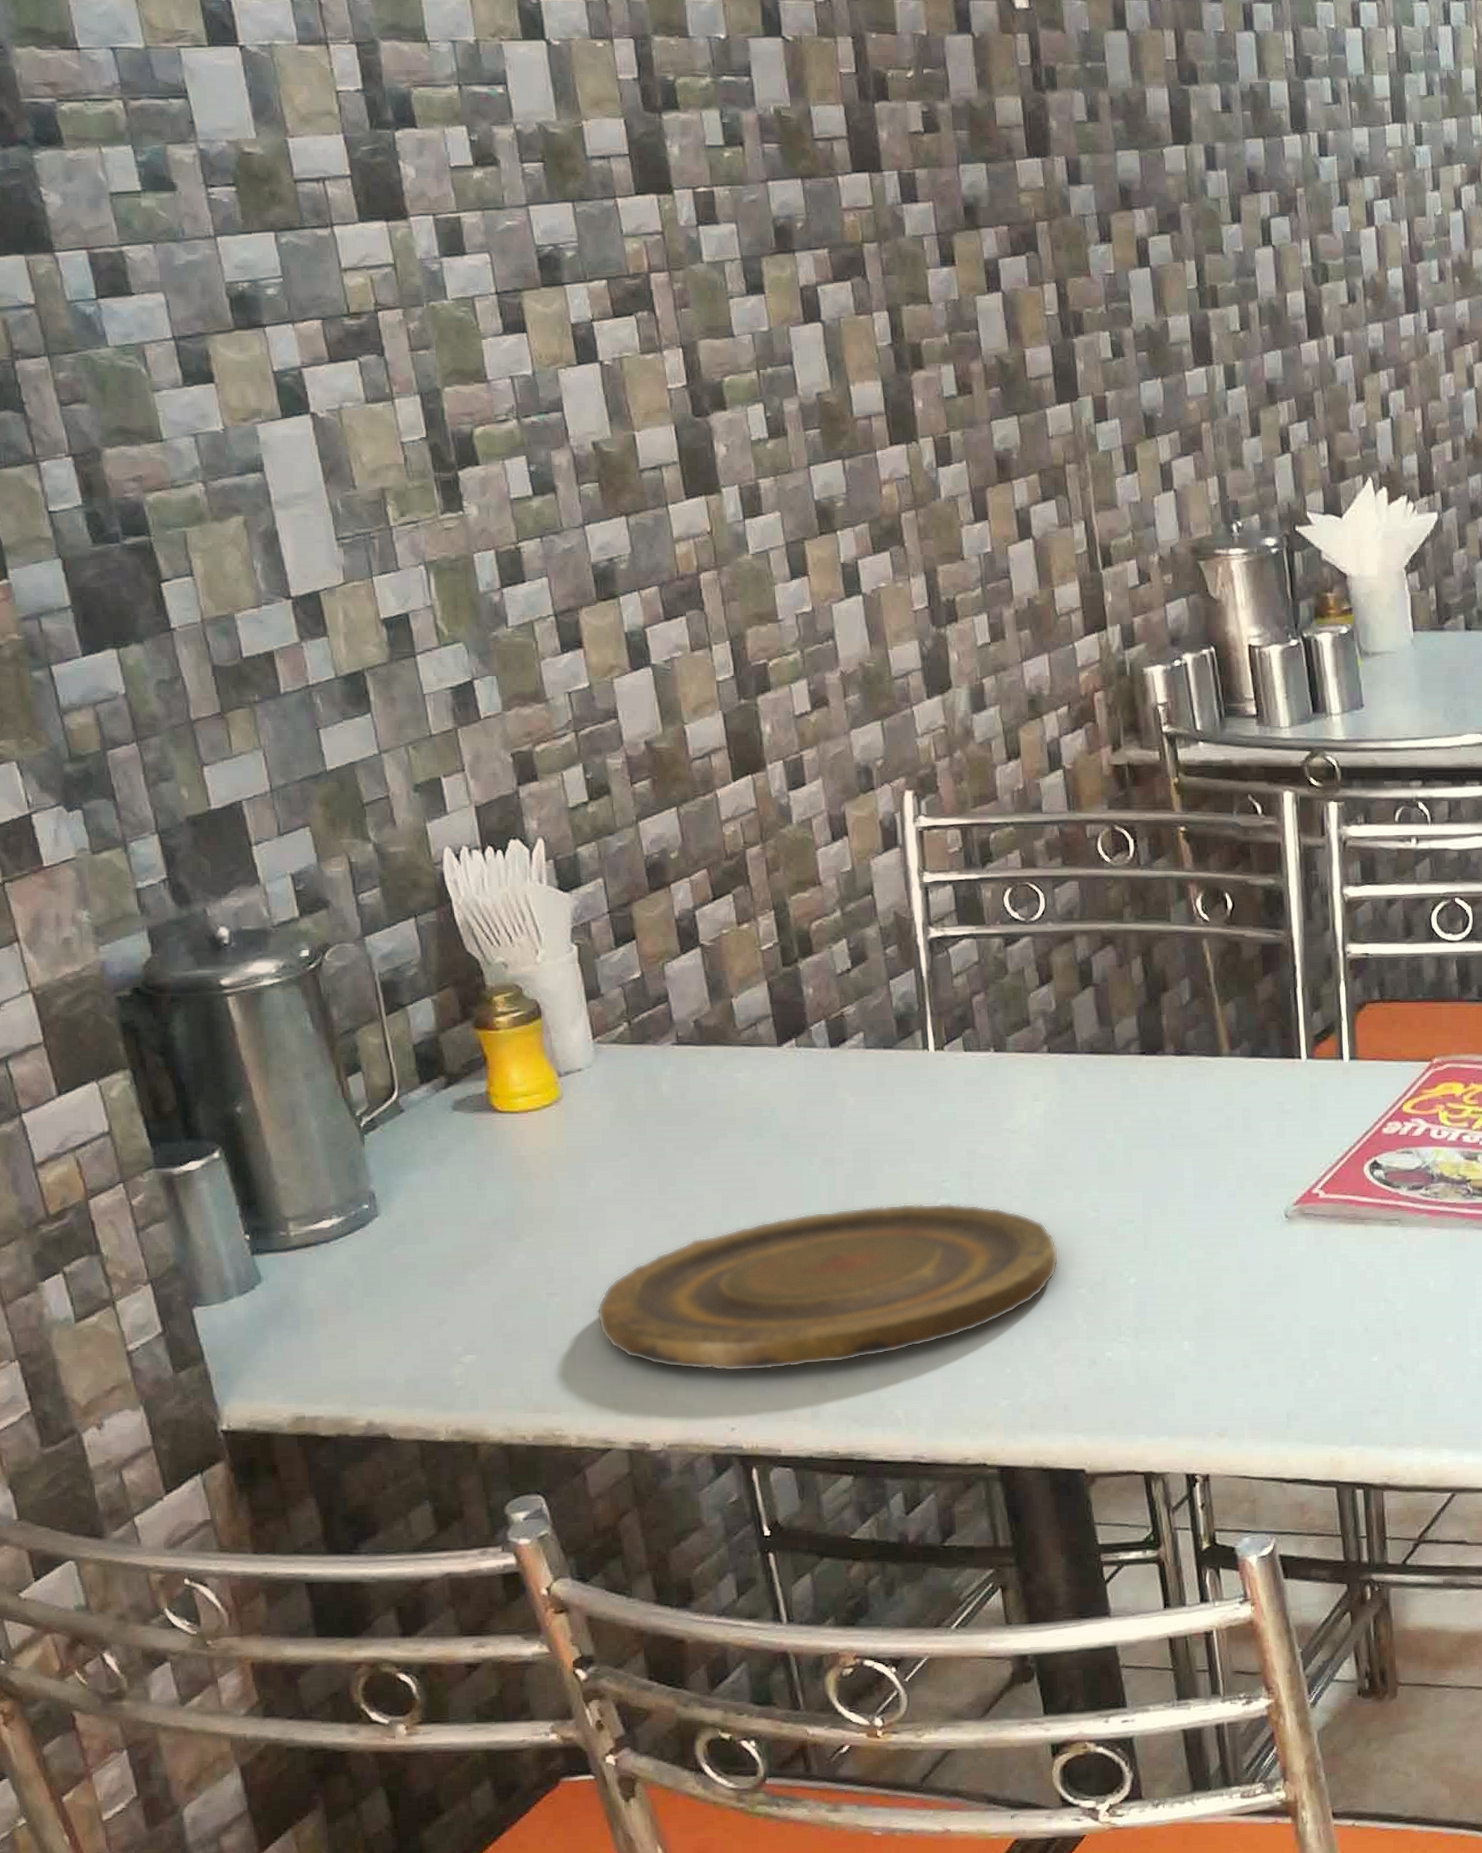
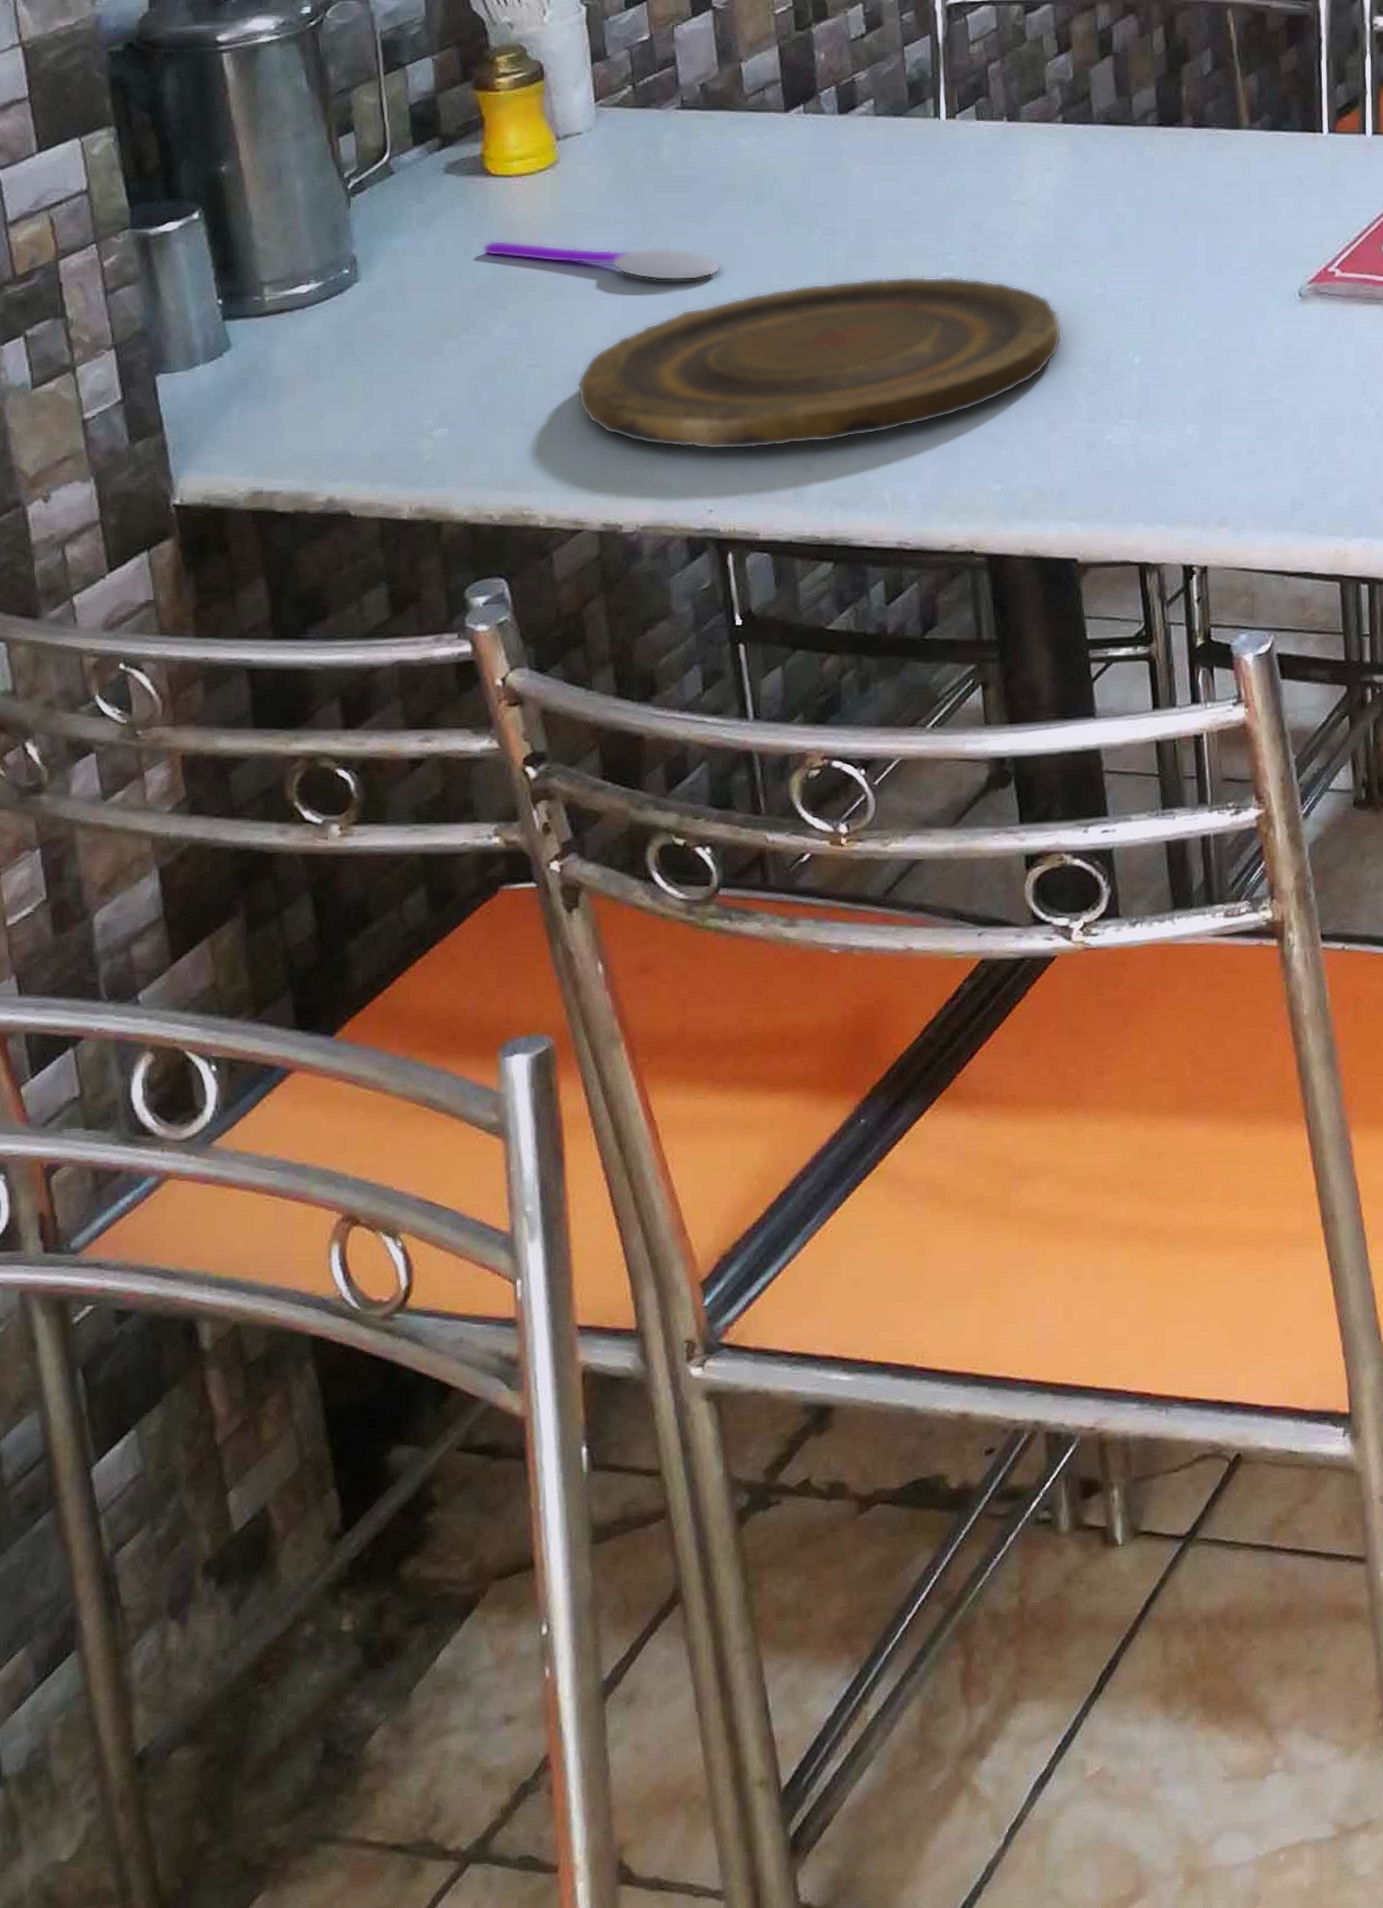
spoon: none [495,1174,727,1211] -> present [482,240,721,281]

